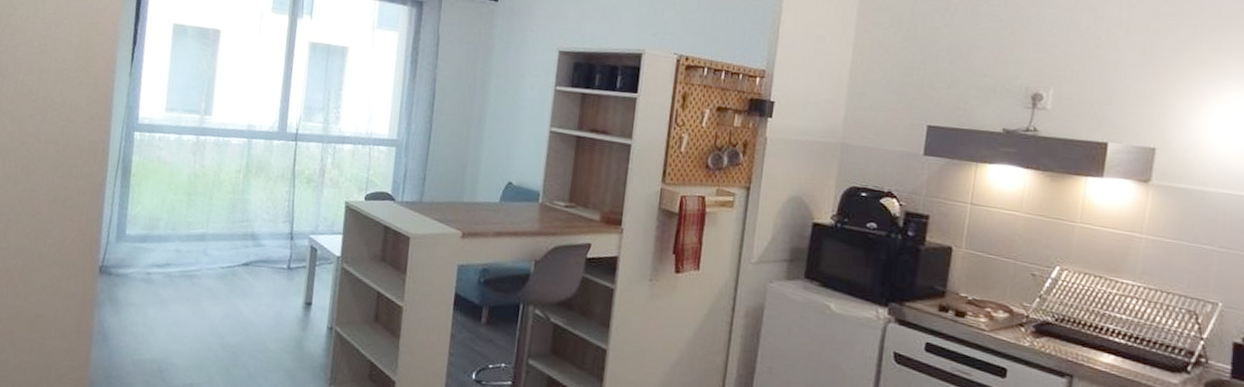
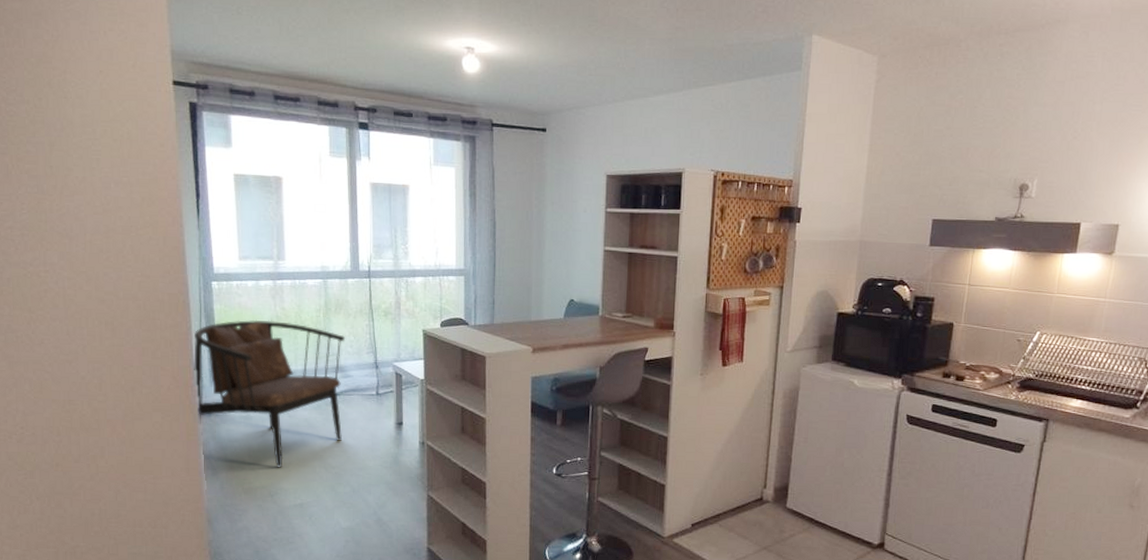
armchair: none [98,174,263,341] -> present [194,319,346,468]

